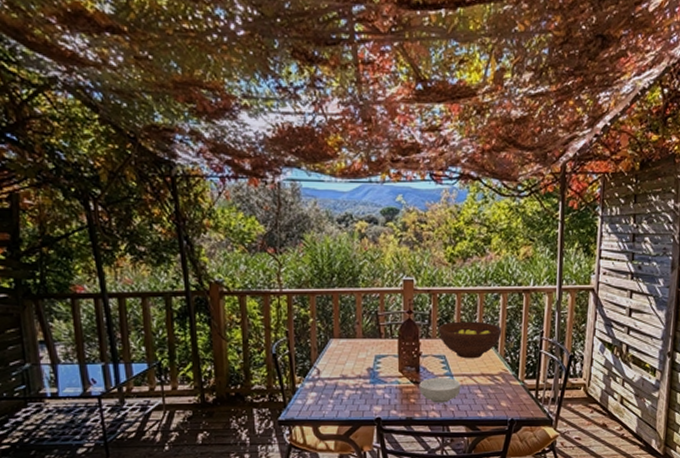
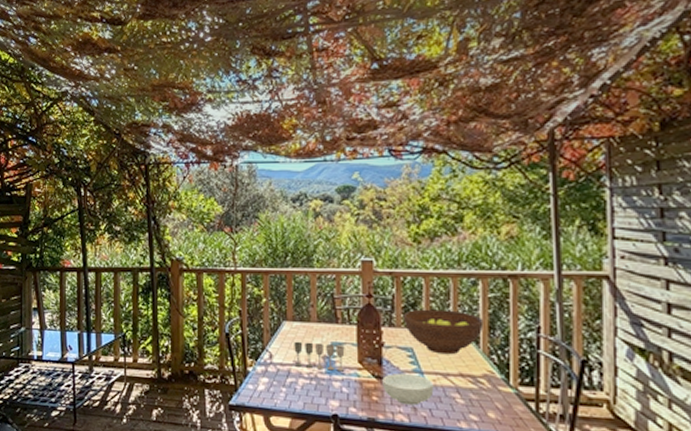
wine glass: none [341,356,387,381] -> present [294,341,345,372]

